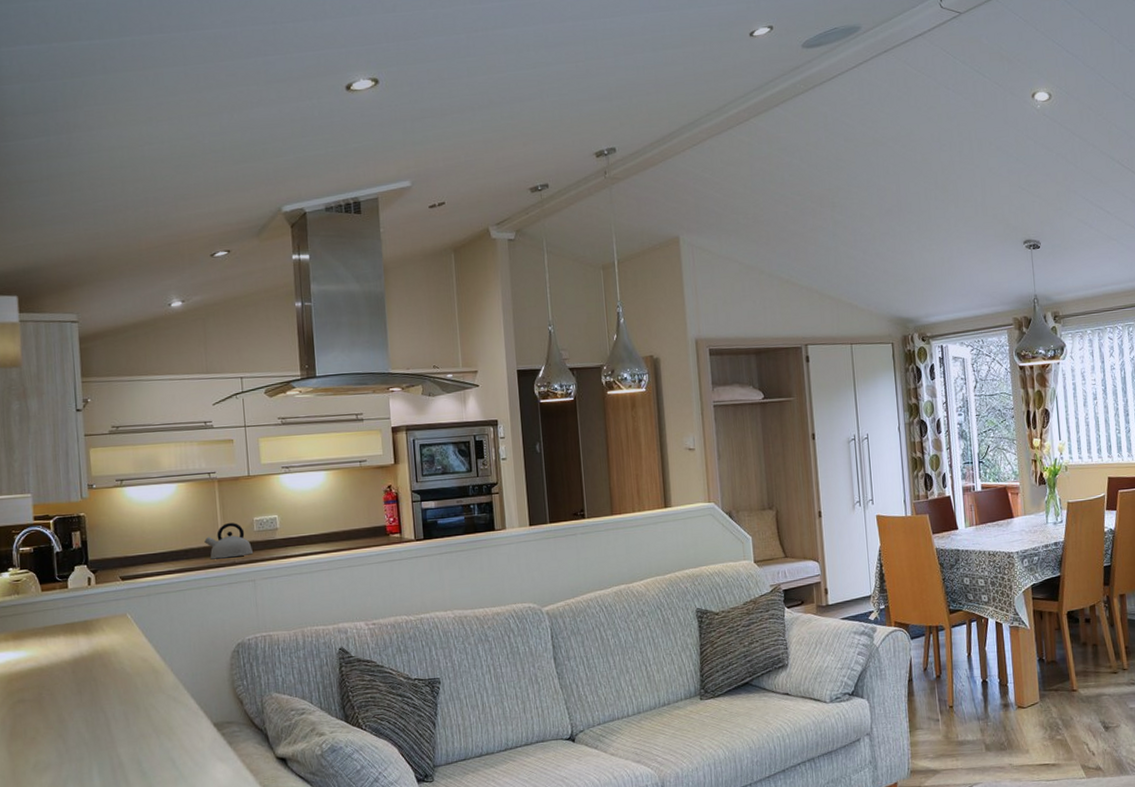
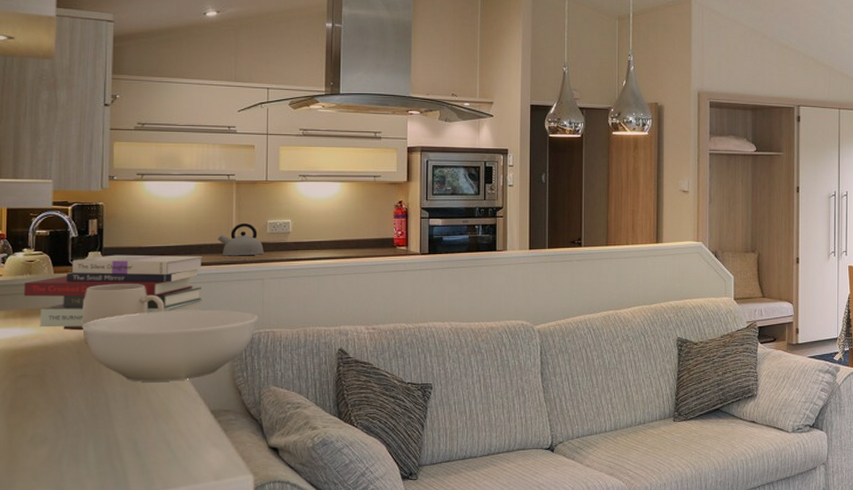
books: none [13,561,195,650] -> present [24,254,203,331]
mug: none [73,595,157,661] -> present [82,284,165,343]
bowl: none [75,616,254,699] -> present [82,310,258,382]

